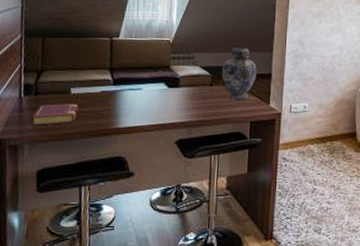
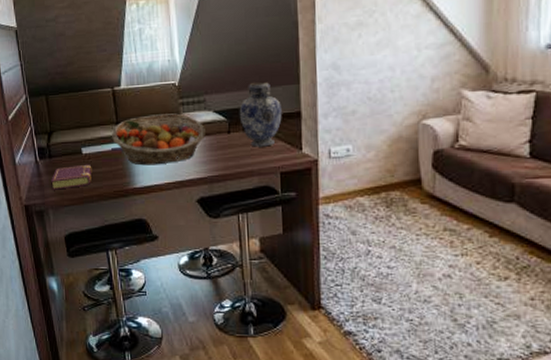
fruit basket: none [103,64,191,109] -> present [112,113,206,166]

